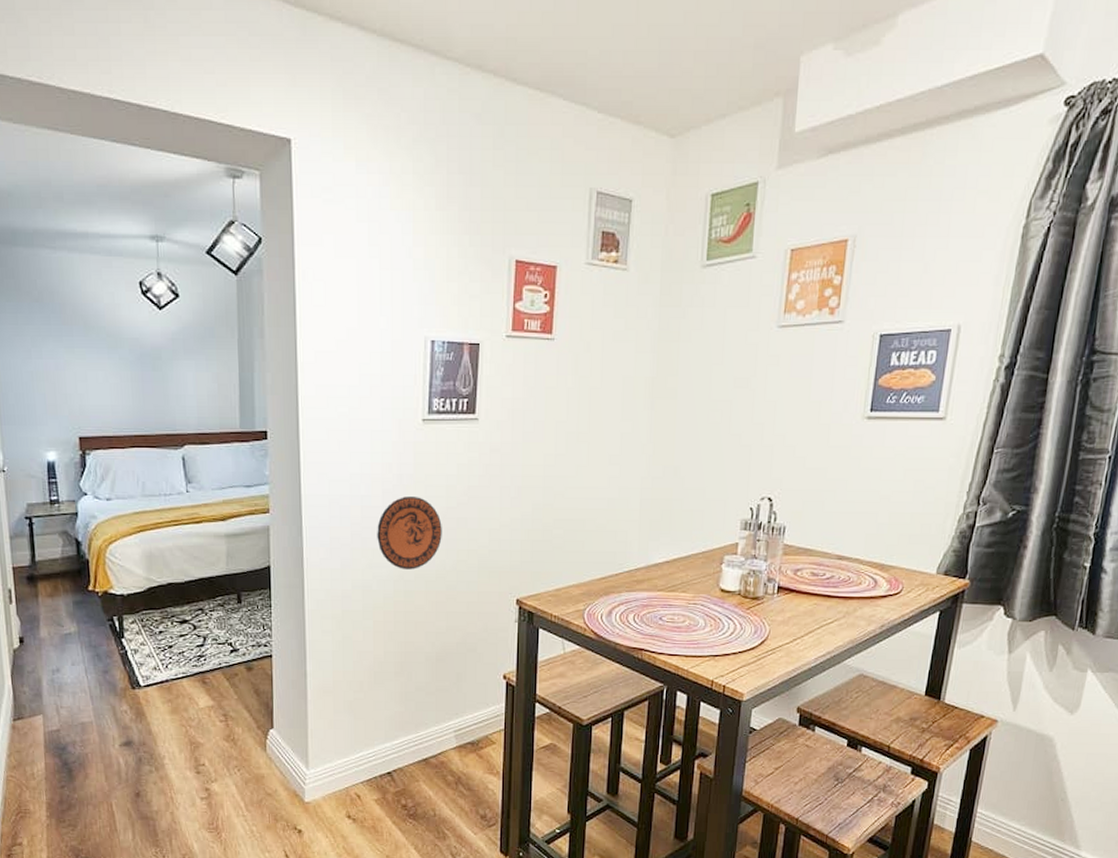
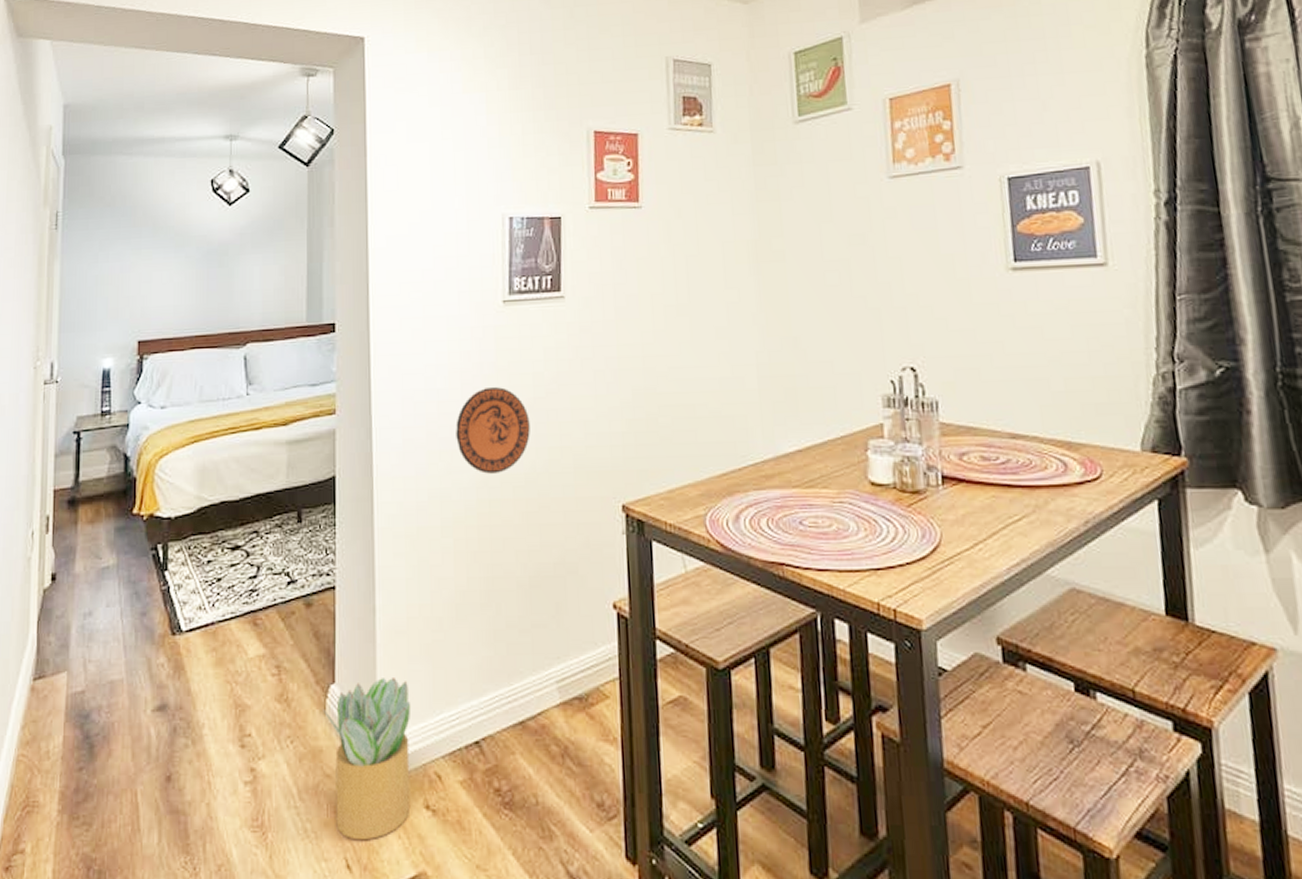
potted plant: none [264,725,337,839] -> present [323,678,411,841]

